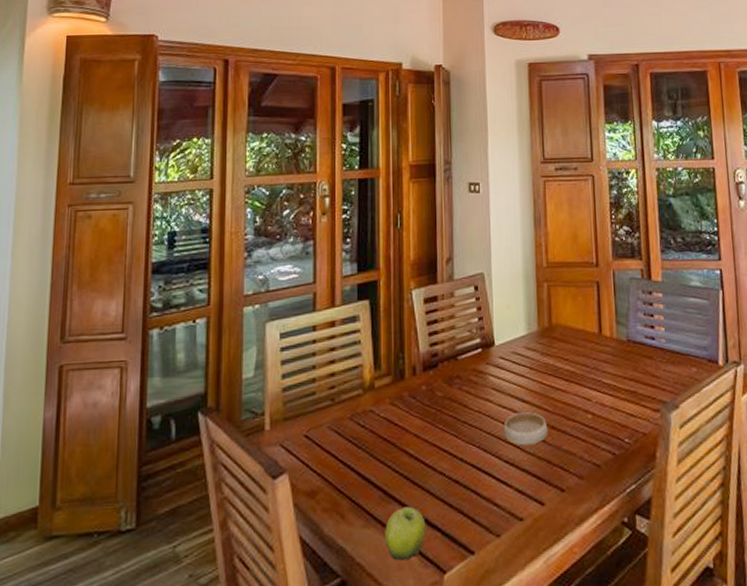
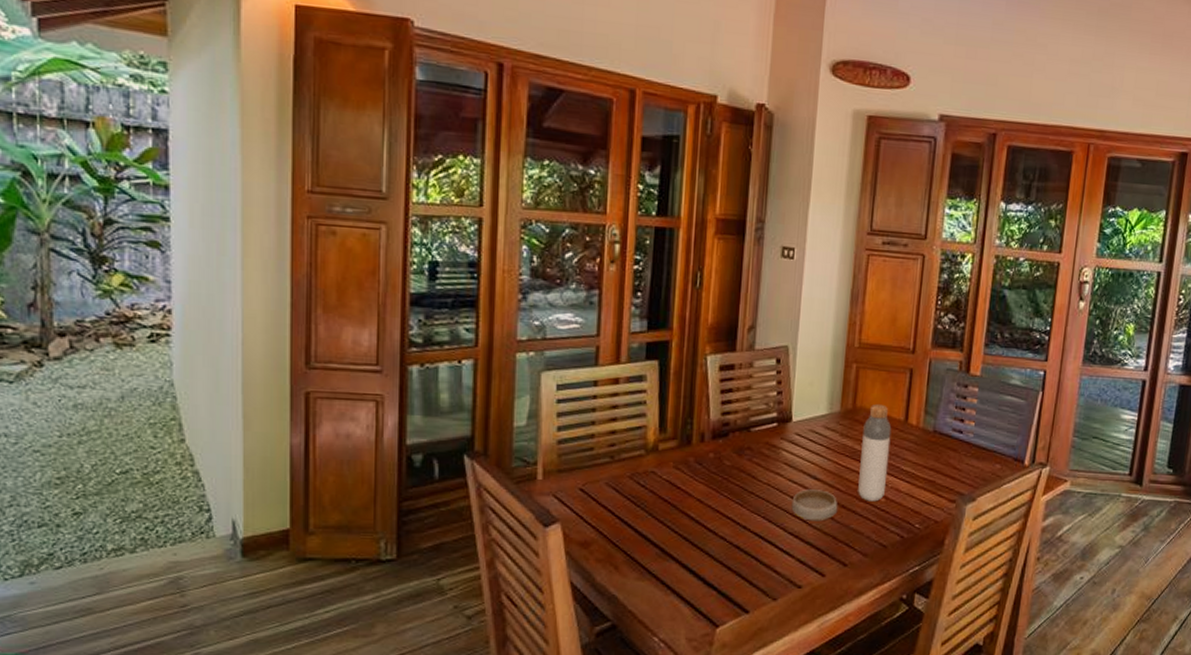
fruit: present [385,506,426,561] -> none [659,565,702,612]
bottle: none [561,319,591,420] -> present [858,403,892,502]

